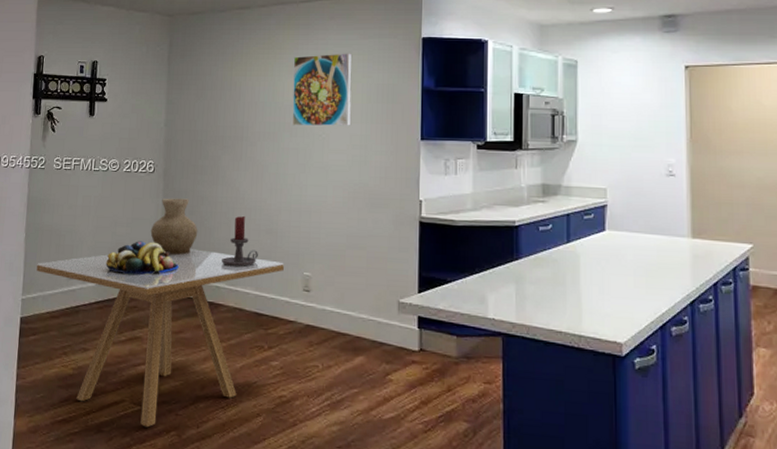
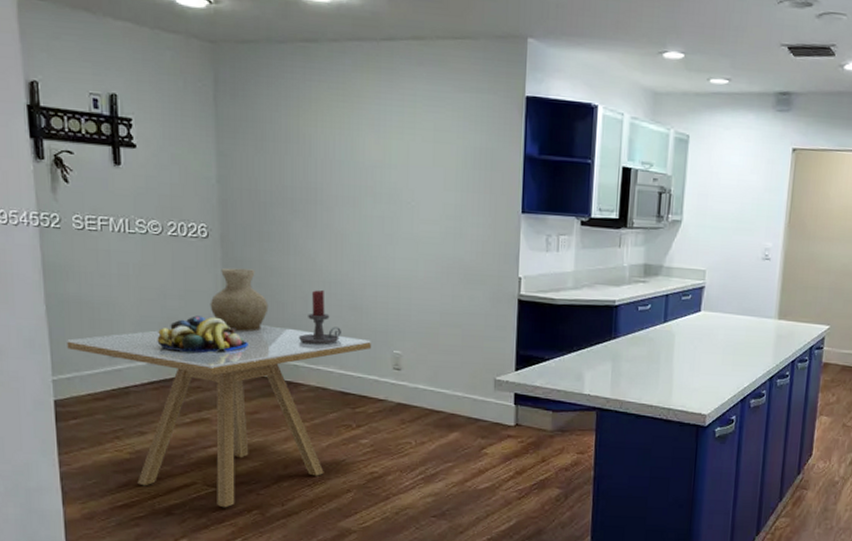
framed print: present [292,53,353,127] -> none [374,107,446,194]

